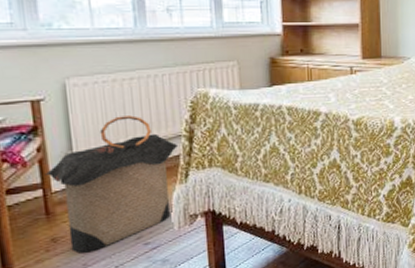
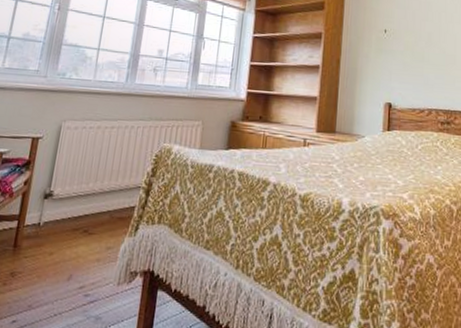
laundry hamper: present [45,115,177,253] -> none [23,161,135,294]

